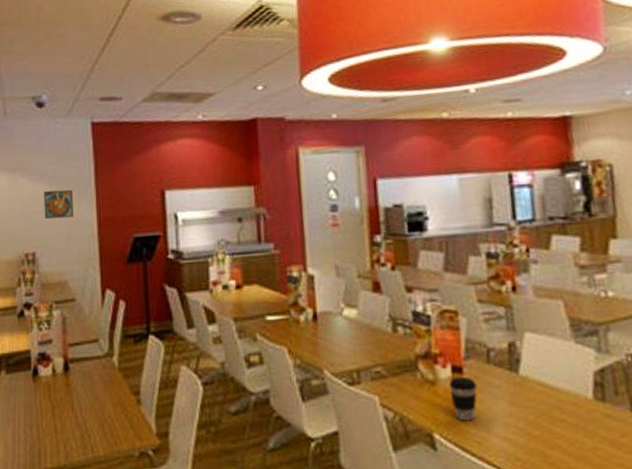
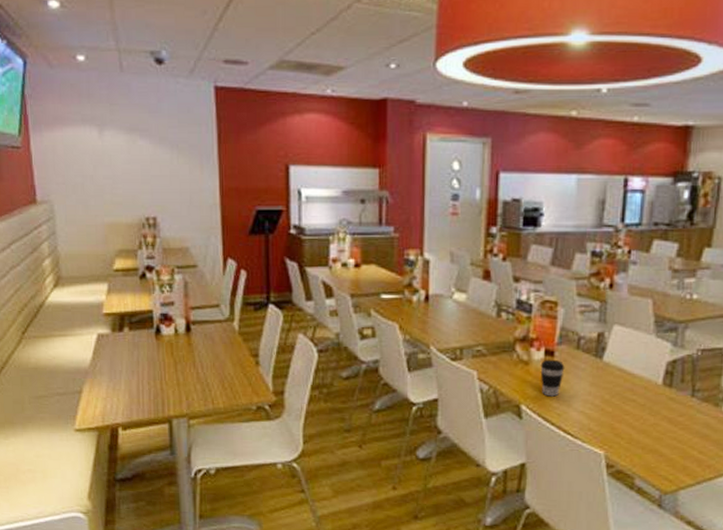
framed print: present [44,189,73,220] -> none [164,154,195,185]

